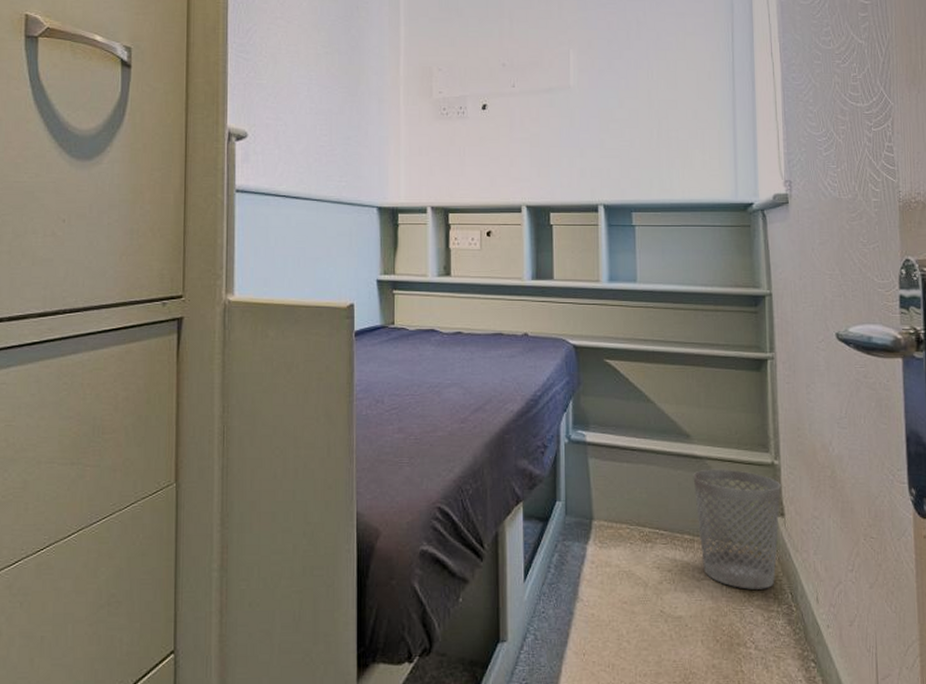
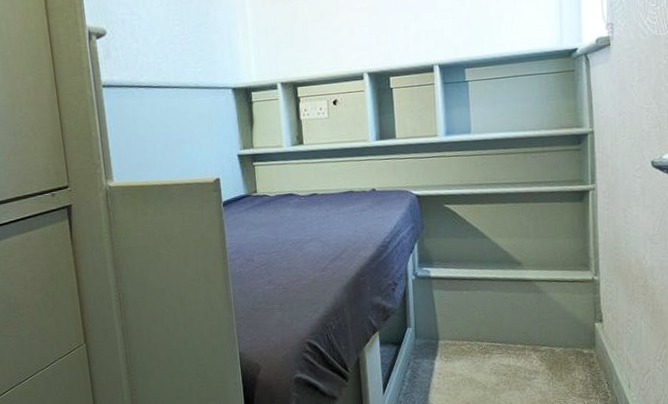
wastebasket: present [693,469,781,589] -> none [524,288,600,383]

